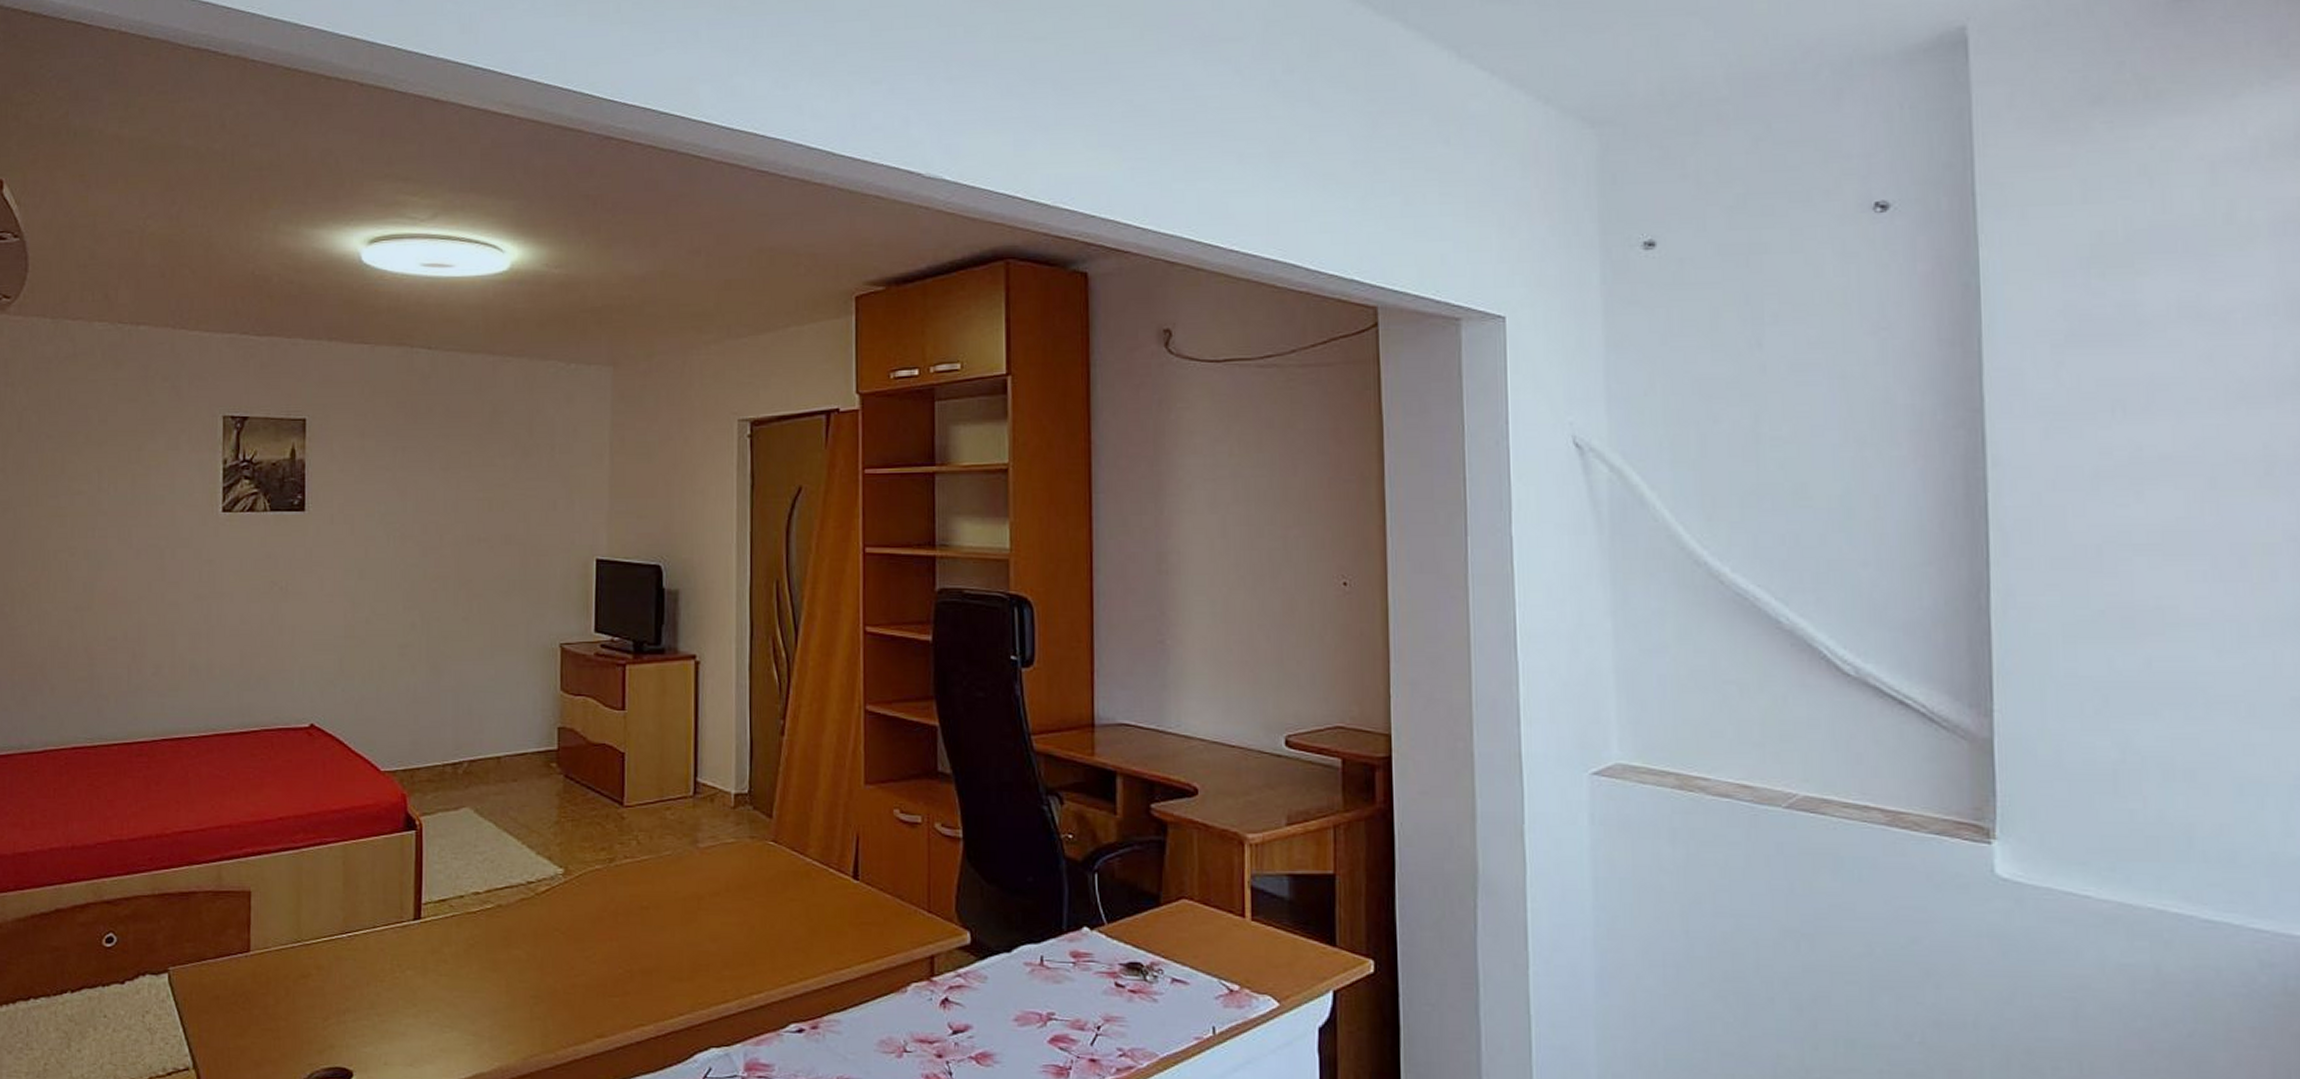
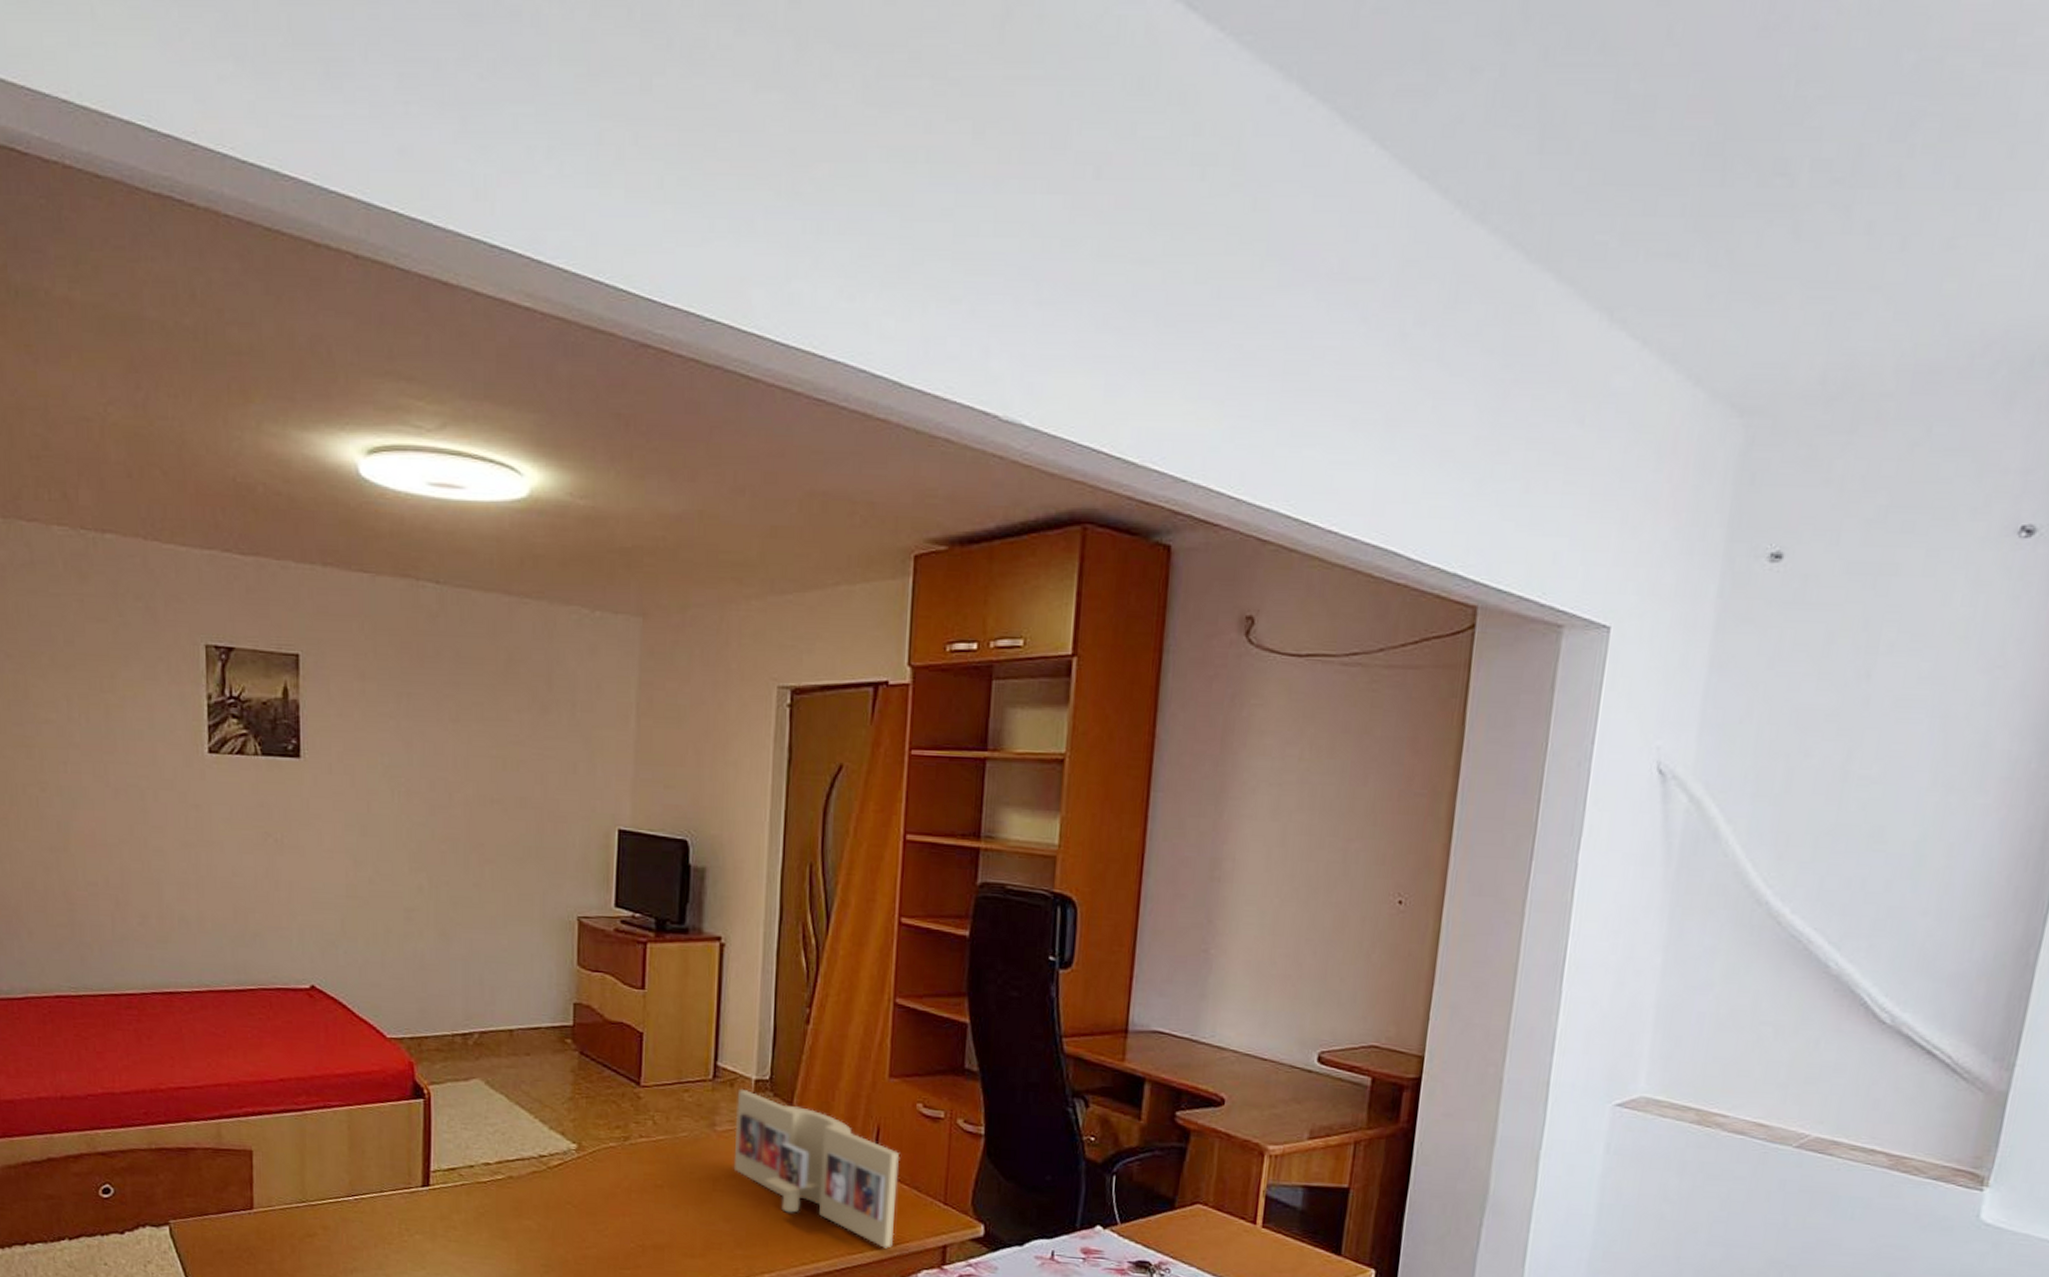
picture frame: none [717,803,881,962] -> present [733,1088,900,1248]

